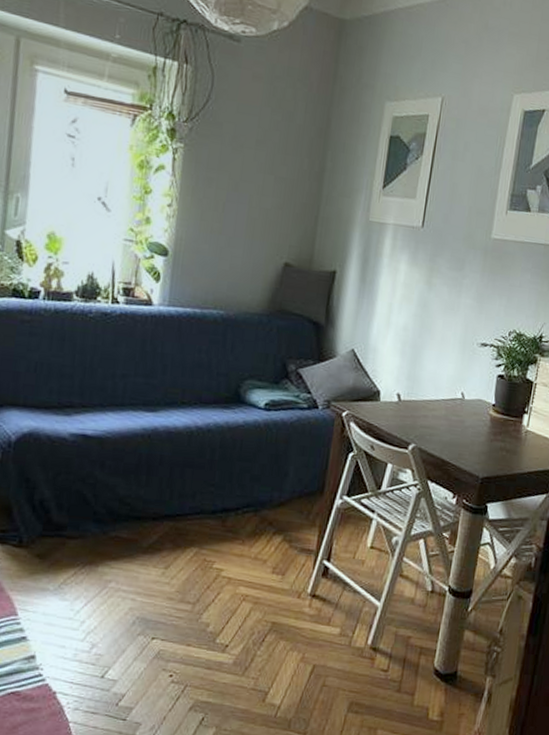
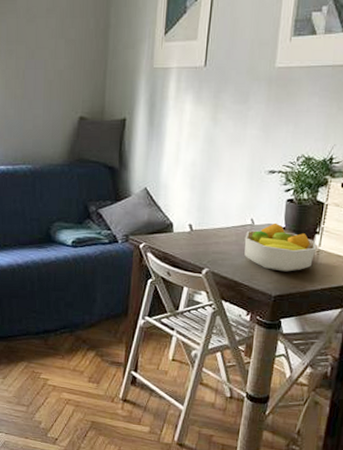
fruit bowl: none [453,398,525,452] -> present [244,222,317,272]

